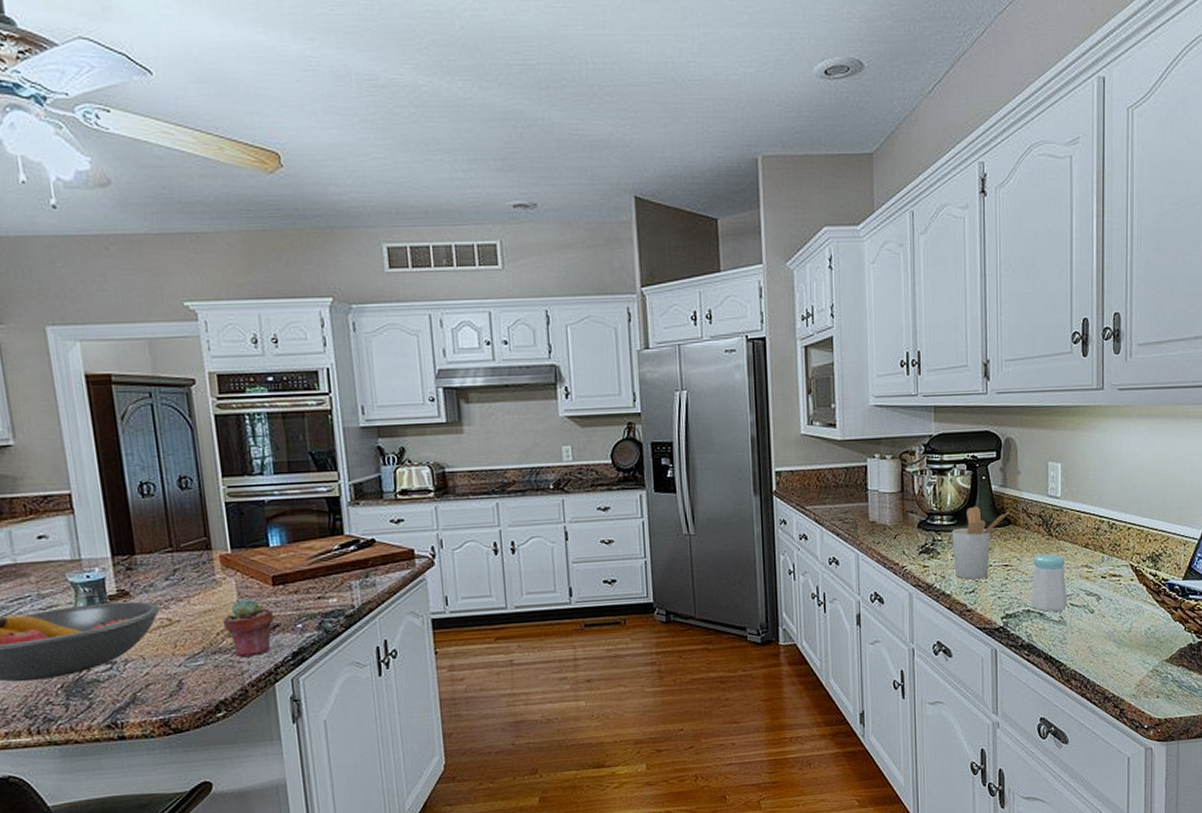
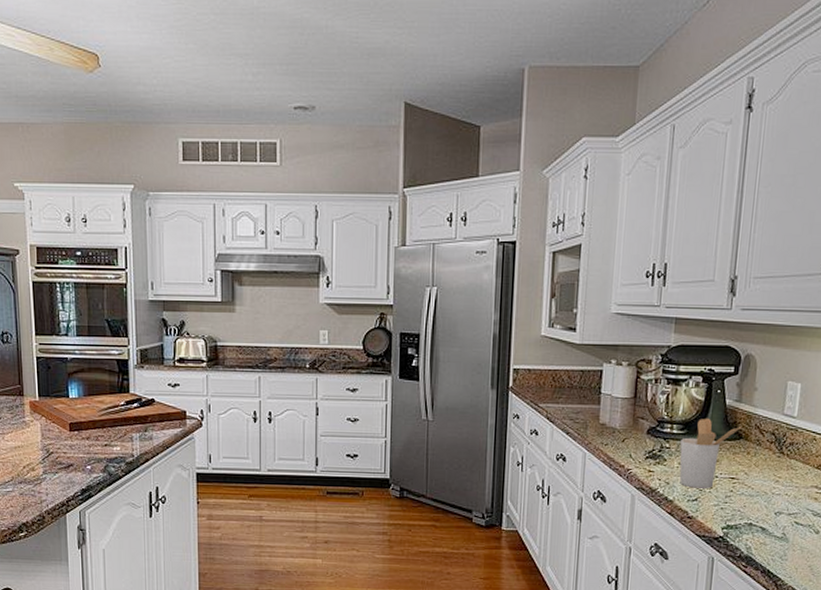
potted succulent: present [223,599,274,657] -> none [29,440,69,489]
salt shaker: present [1030,553,1068,612] -> none [753,471,795,528]

